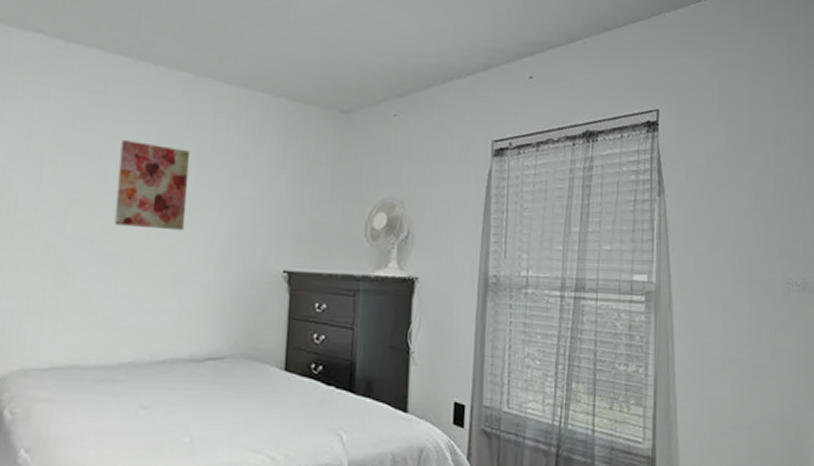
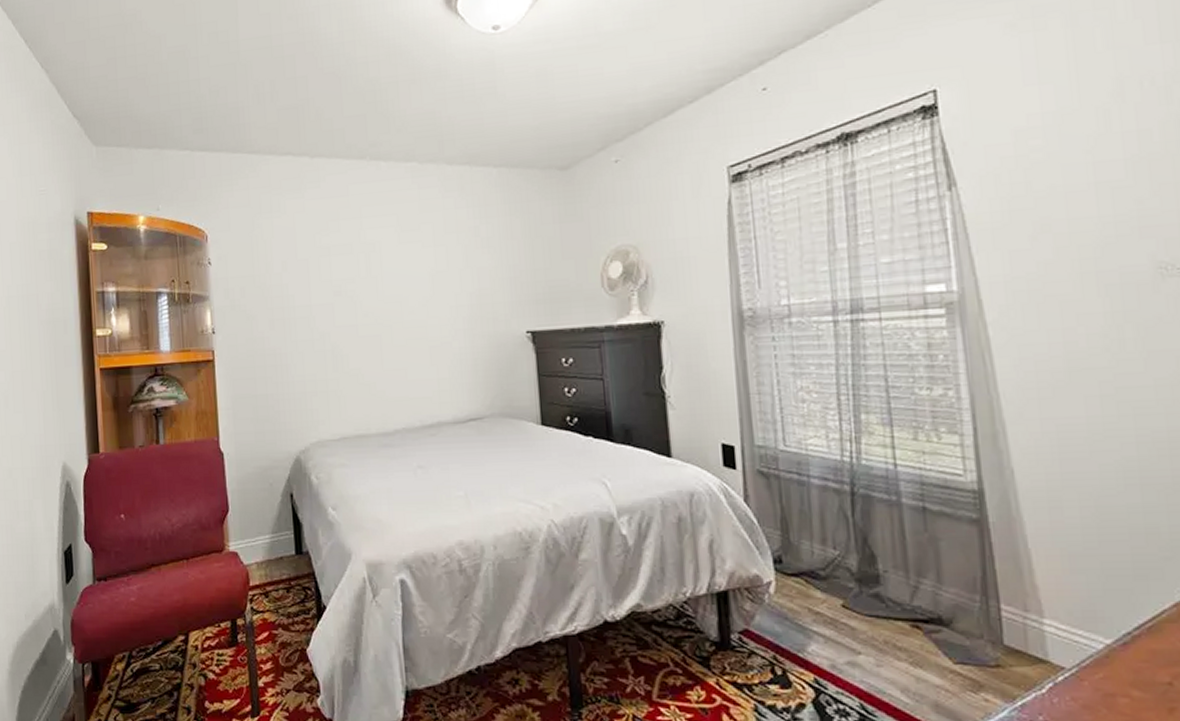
wall art: present [114,140,190,231] -> none [367,232,432,310]

